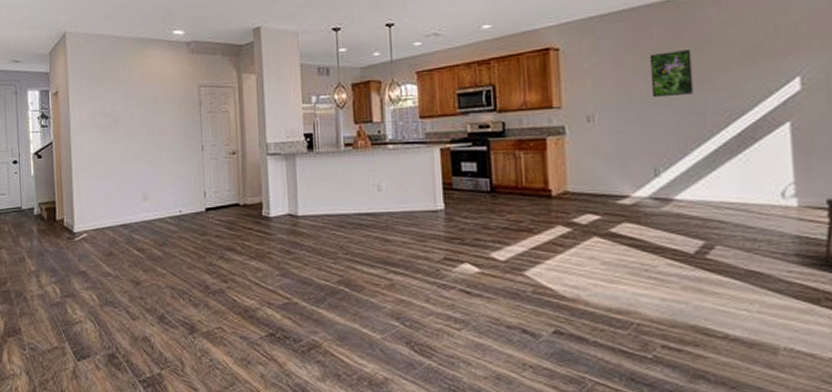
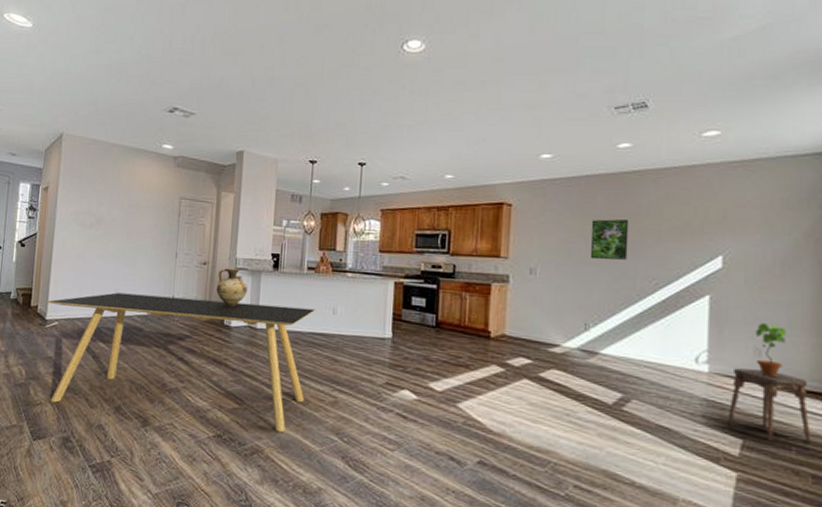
dining table: none [72,188,359,324] -> present [46,292,316,433]
ceramic jug: none [249,153,283,196] -> present [216,267,247,307]

